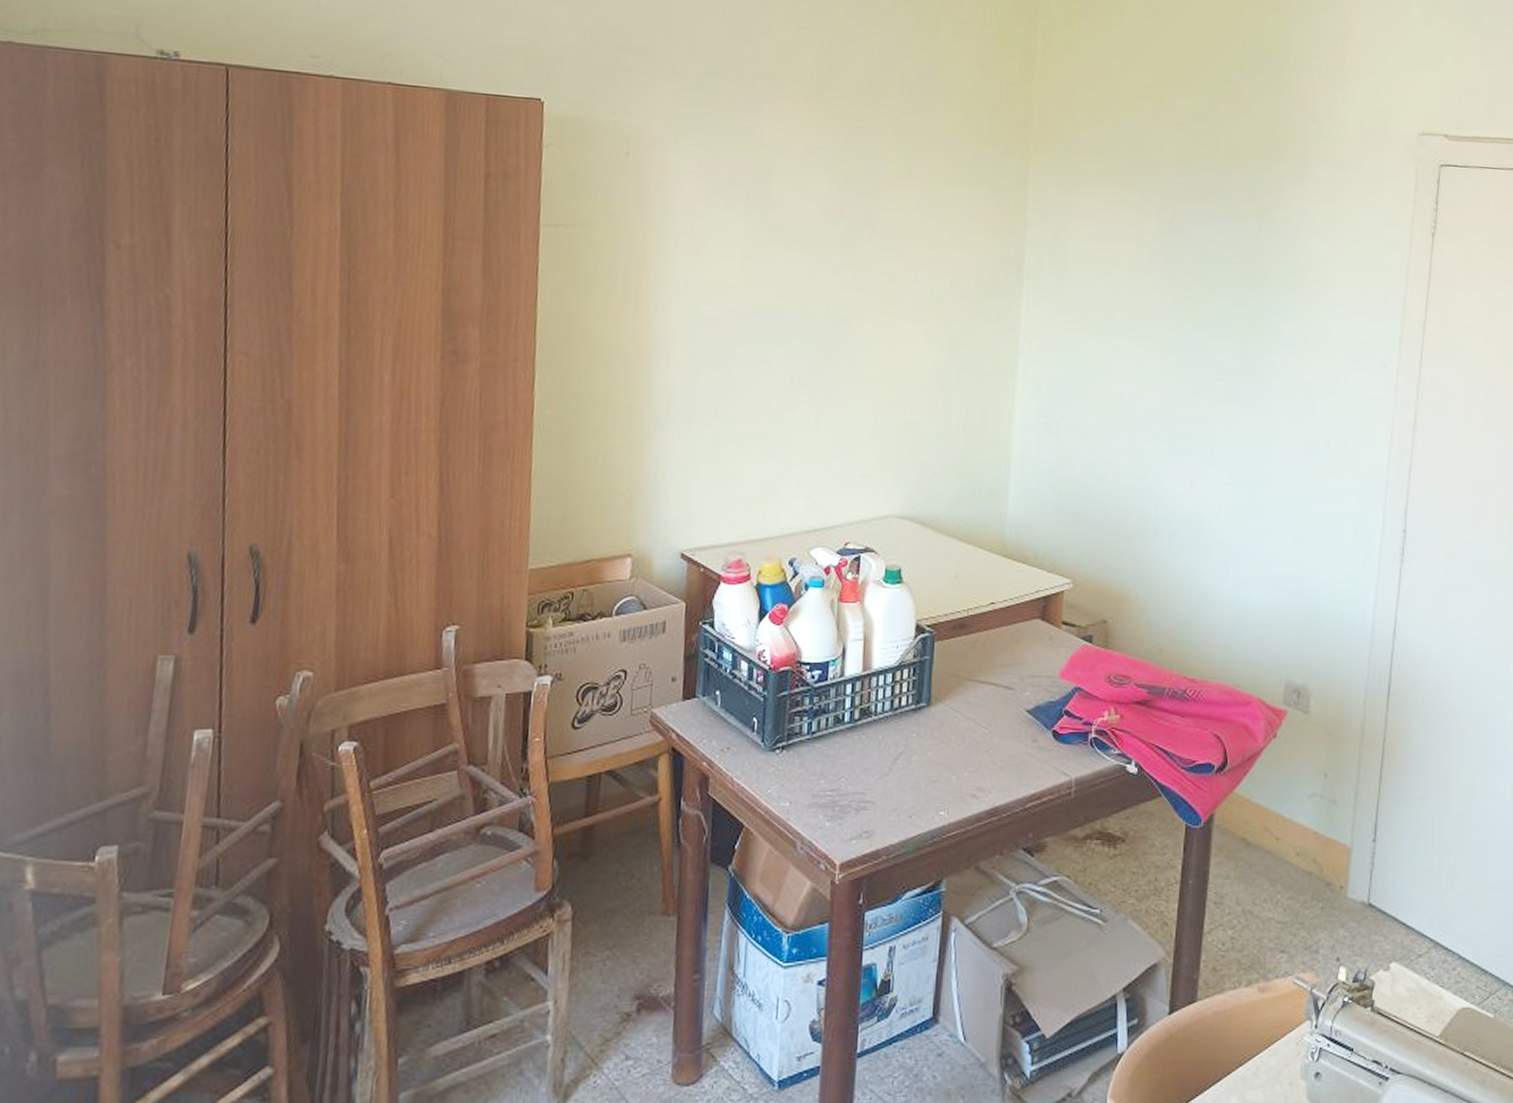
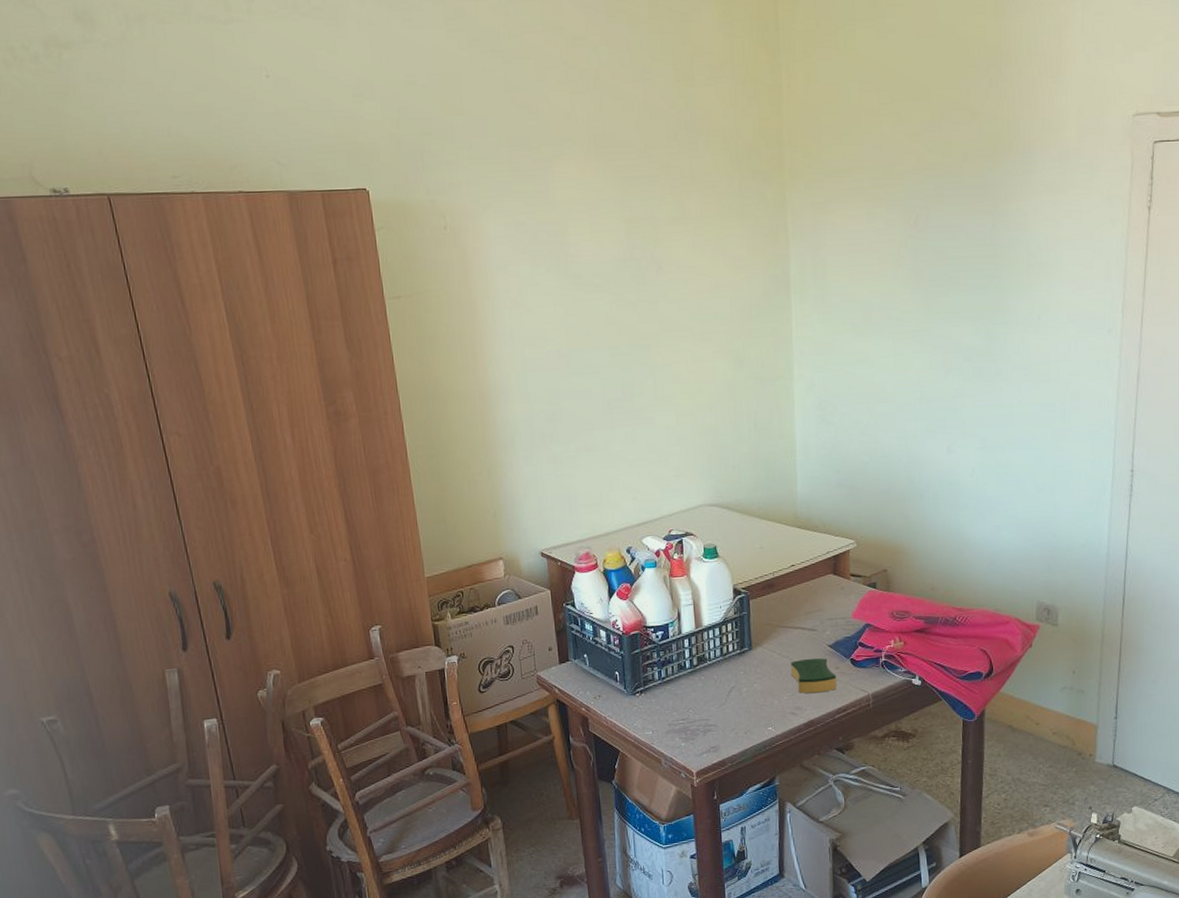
sponge: none [977,724,1032,772] -> present [791,658,837,694]

